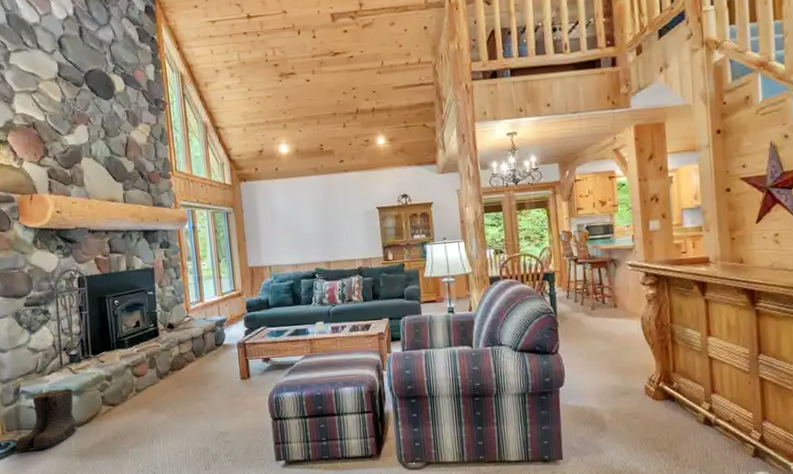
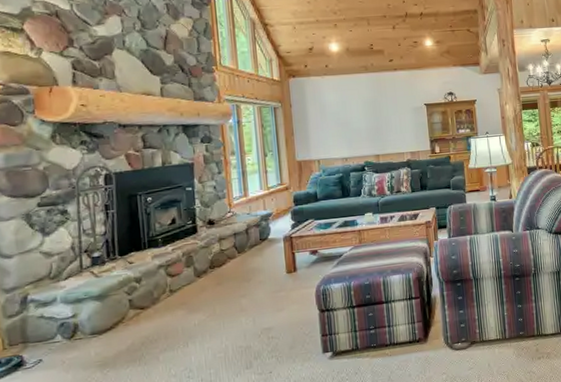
boots: present [14,388,77,452] -> none [18,293,98,369]

